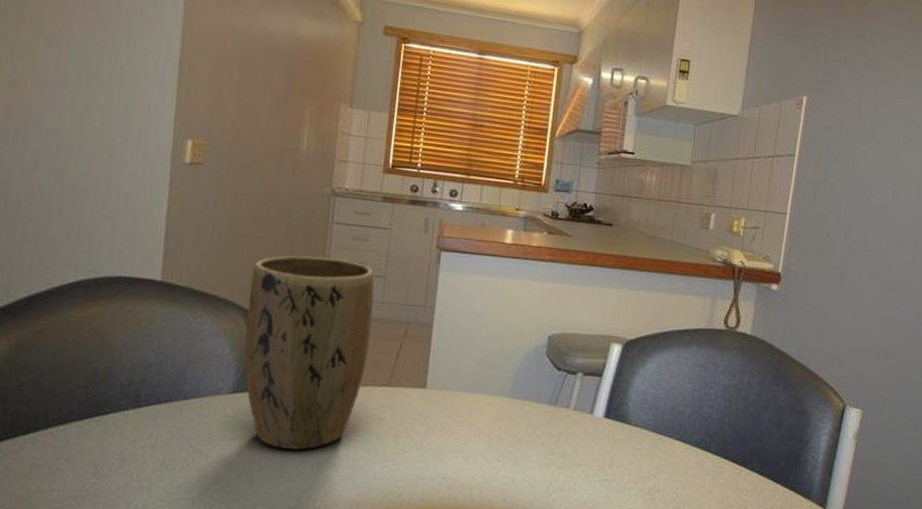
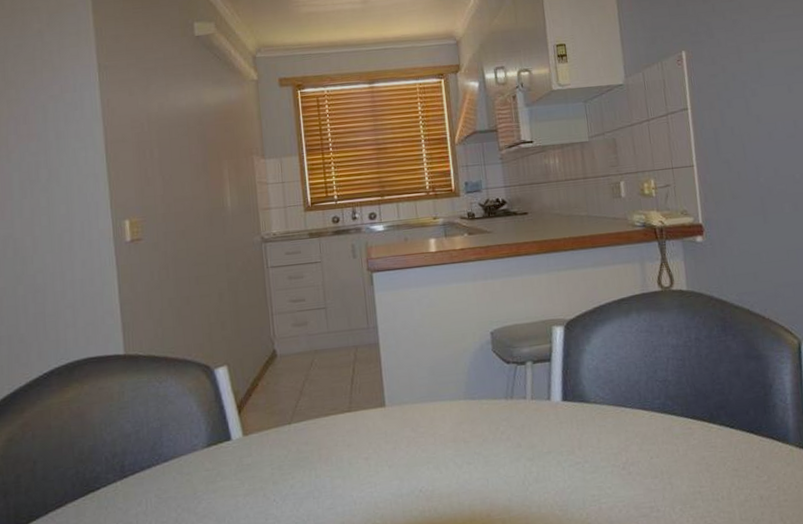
plant pot: present [245,255,375,450] -> none [204,299,325,492]

